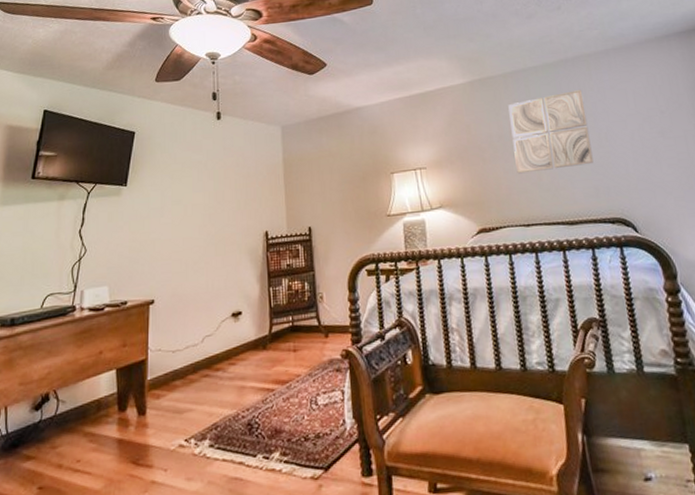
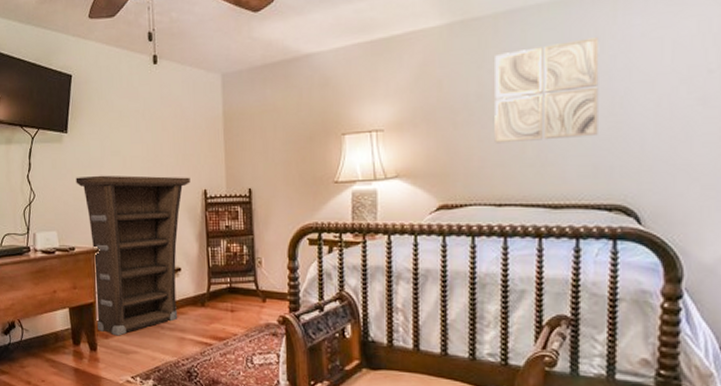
cabinet: none [133,220,252,395] -> present [75,175,191,336]

